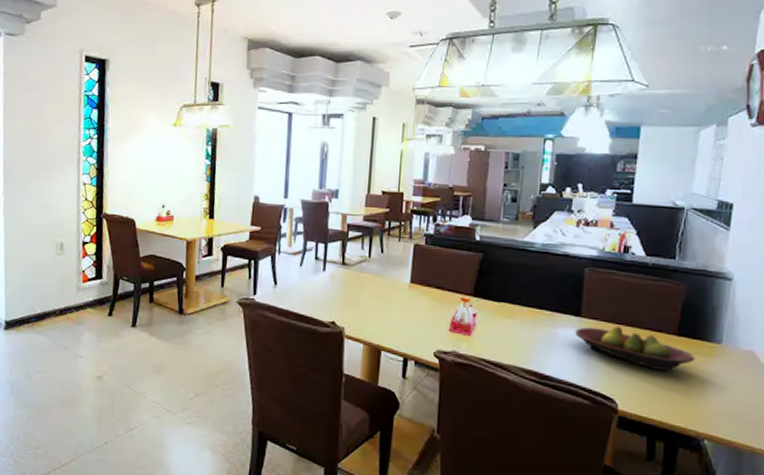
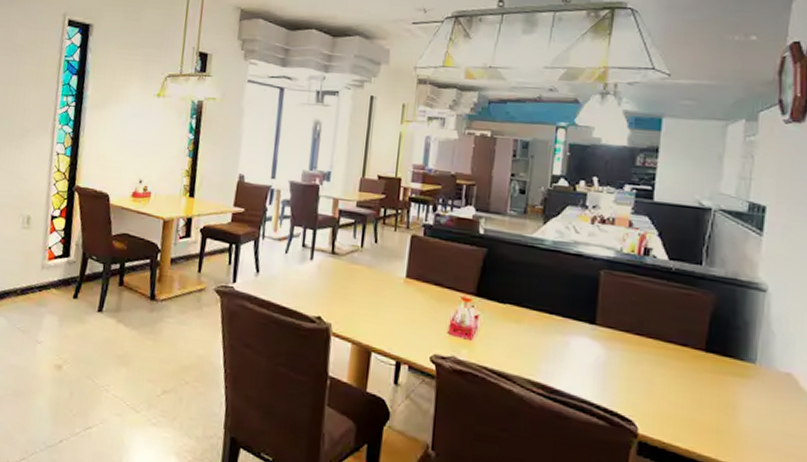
fruit bowl: present [575,325,695,371] -> none [589,336,726,391]

